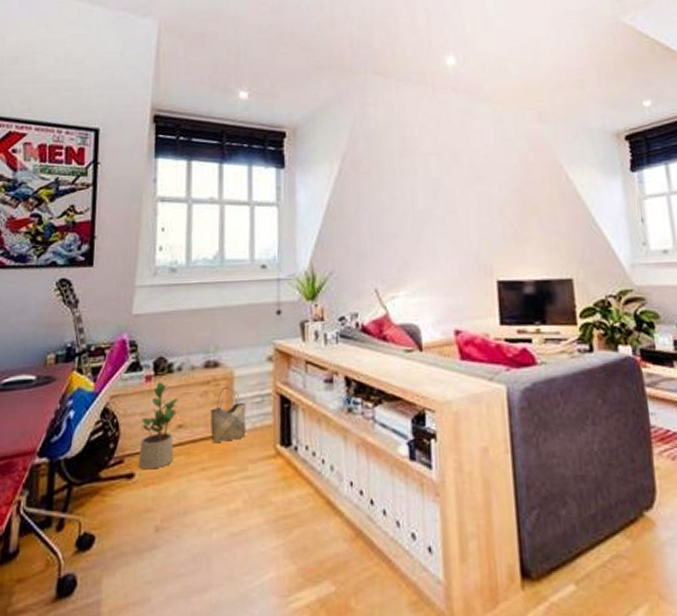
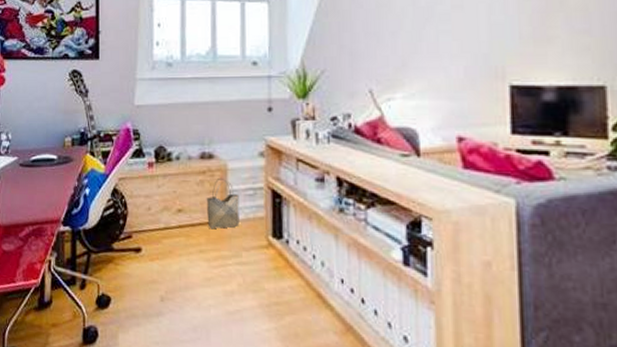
potted plant: present [139,381,178,470] -> none [145,168,177,247]

